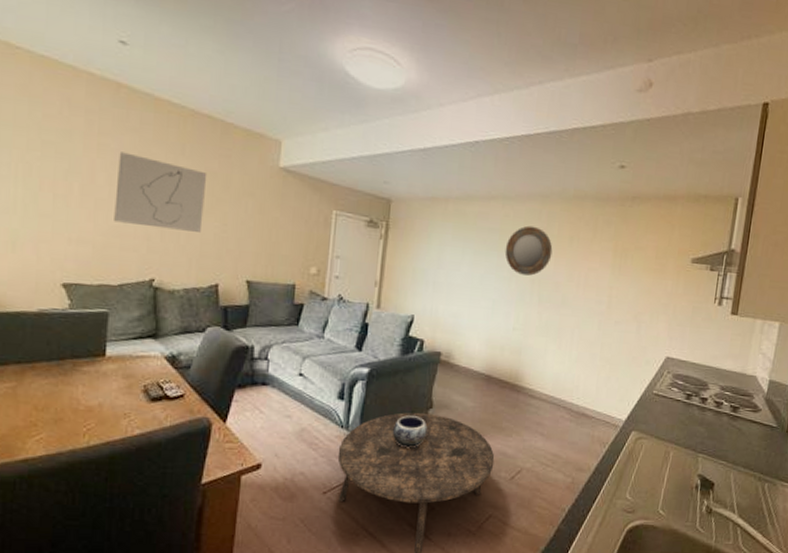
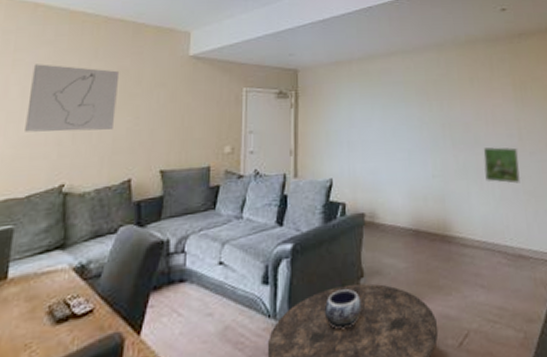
home mirror: present [504,225,553,276] -> none [411,73,457,121]
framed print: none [565,310,604,349] -> present [483,147,521,184]

